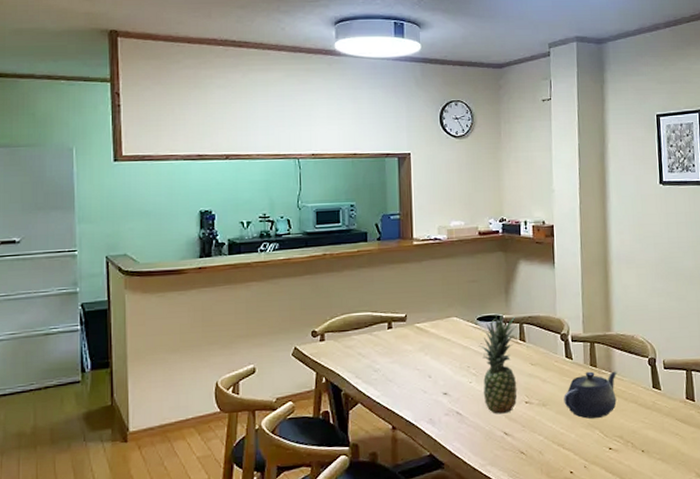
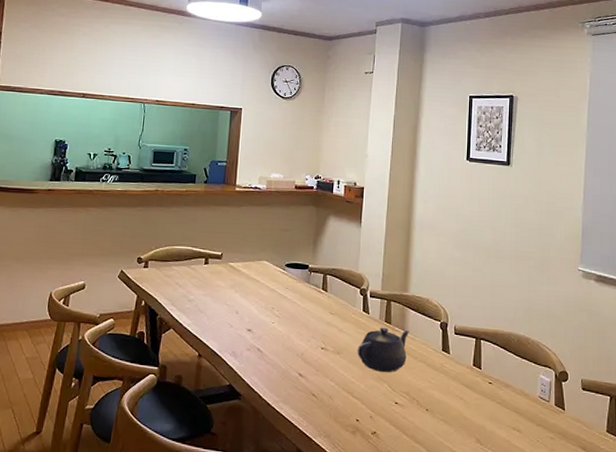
fruit: present [478,315,518,414] -> none [283,263,321,356]

